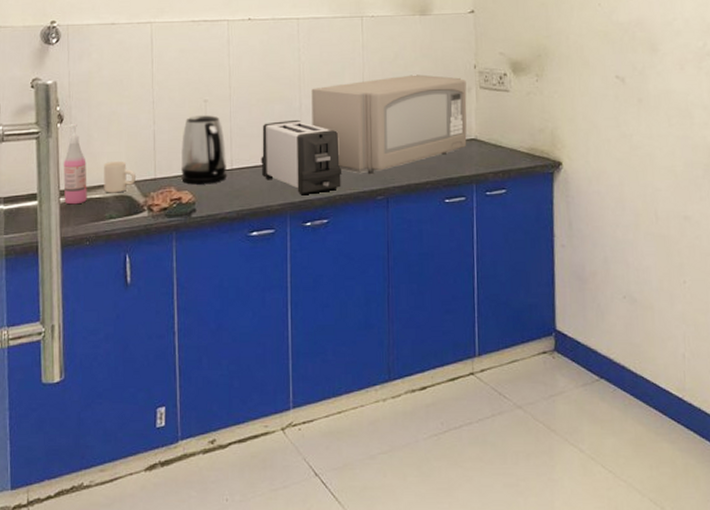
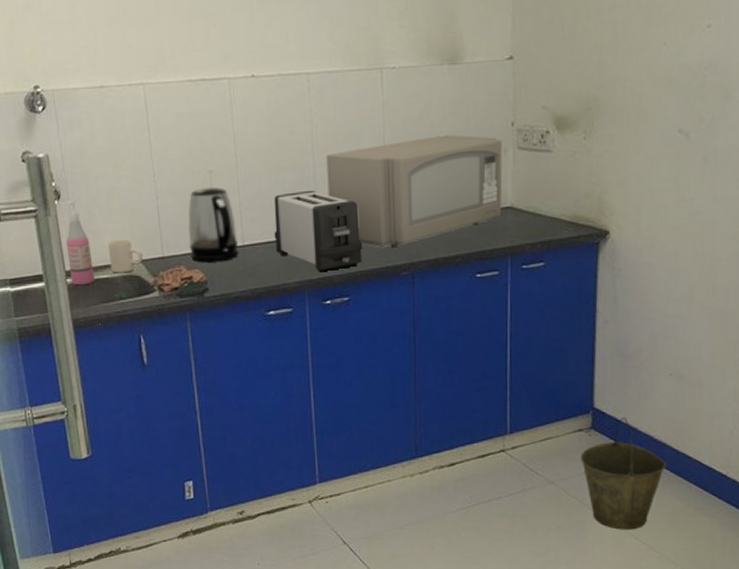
bucket: none [545,339,627,457] -> present [580,416,668,530]

